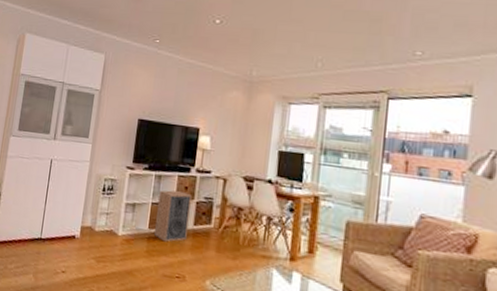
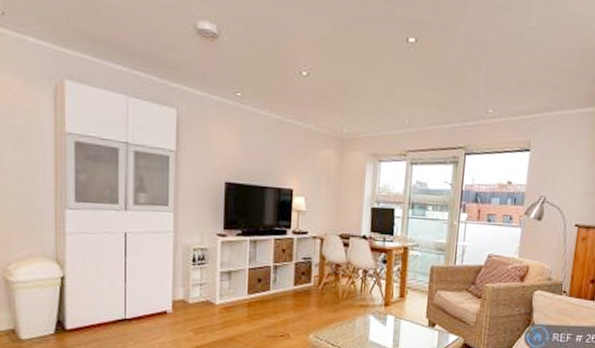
speaker: present [154,190,191,242] -> none [255,253,290,305]

